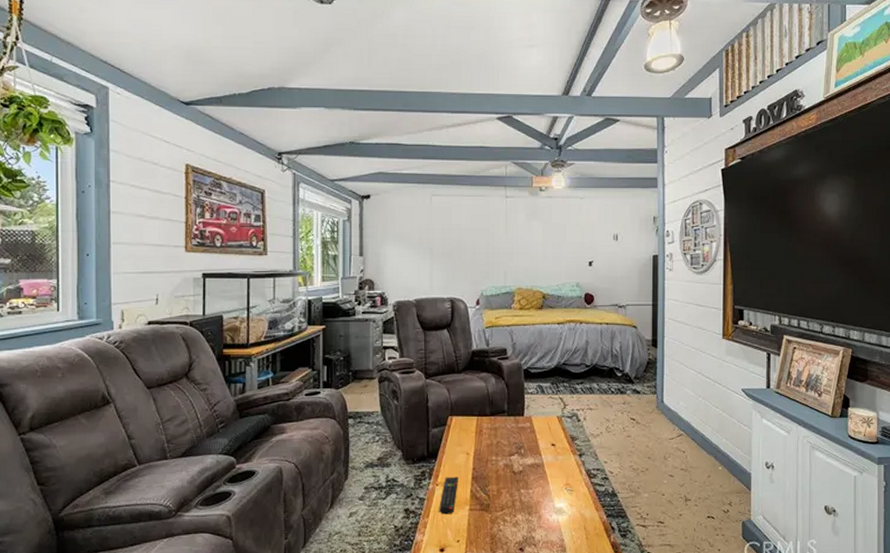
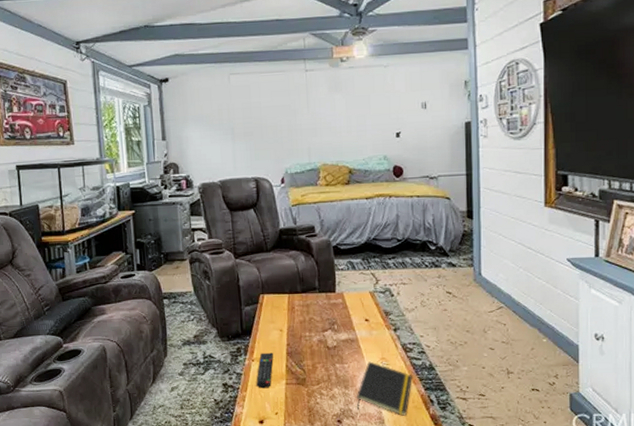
notepad: none [539,487,595,545] -> present [356,361,412,417]

